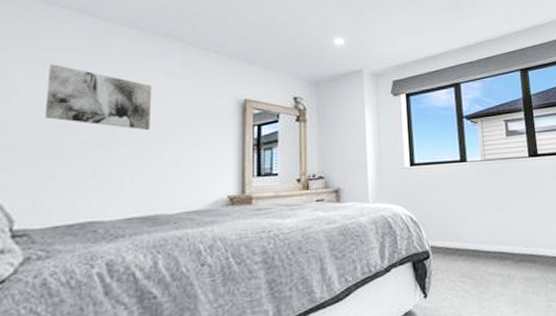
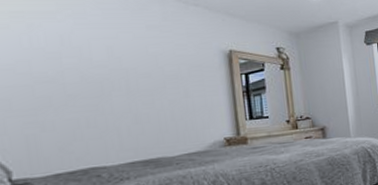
wall art: present [44,64,153,131] -> none [17,17,138,82]

